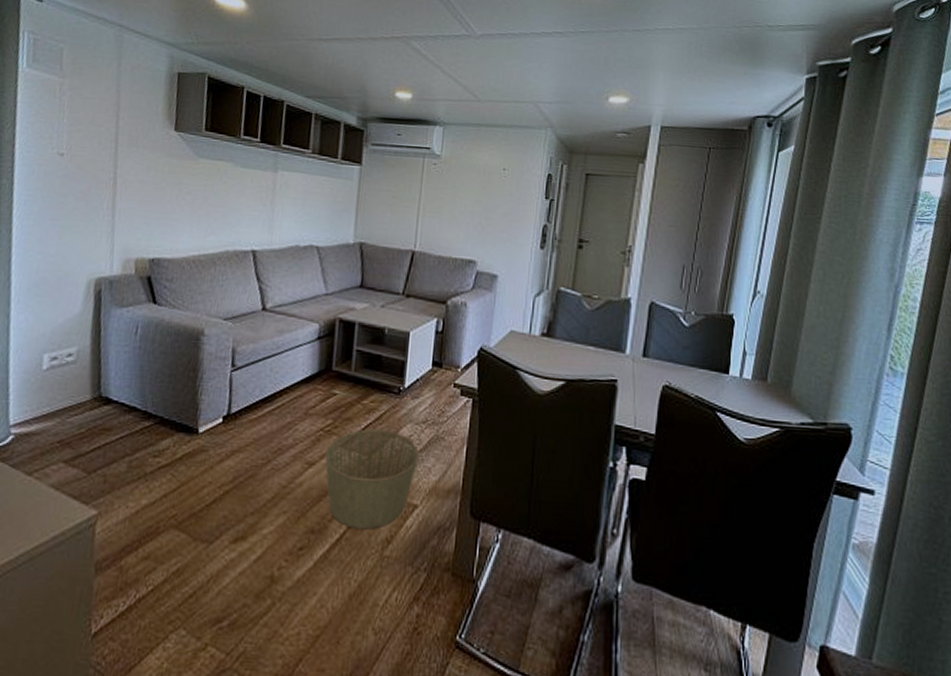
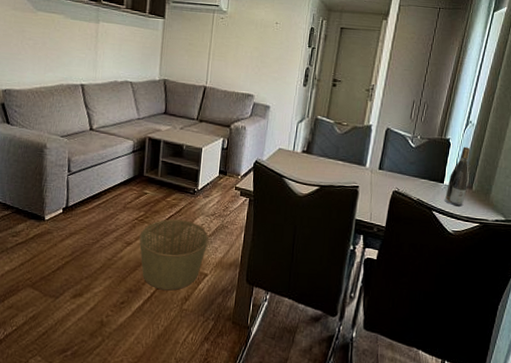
wine bottle: none [731,324,762,406] -> present [444,146,471,207]

